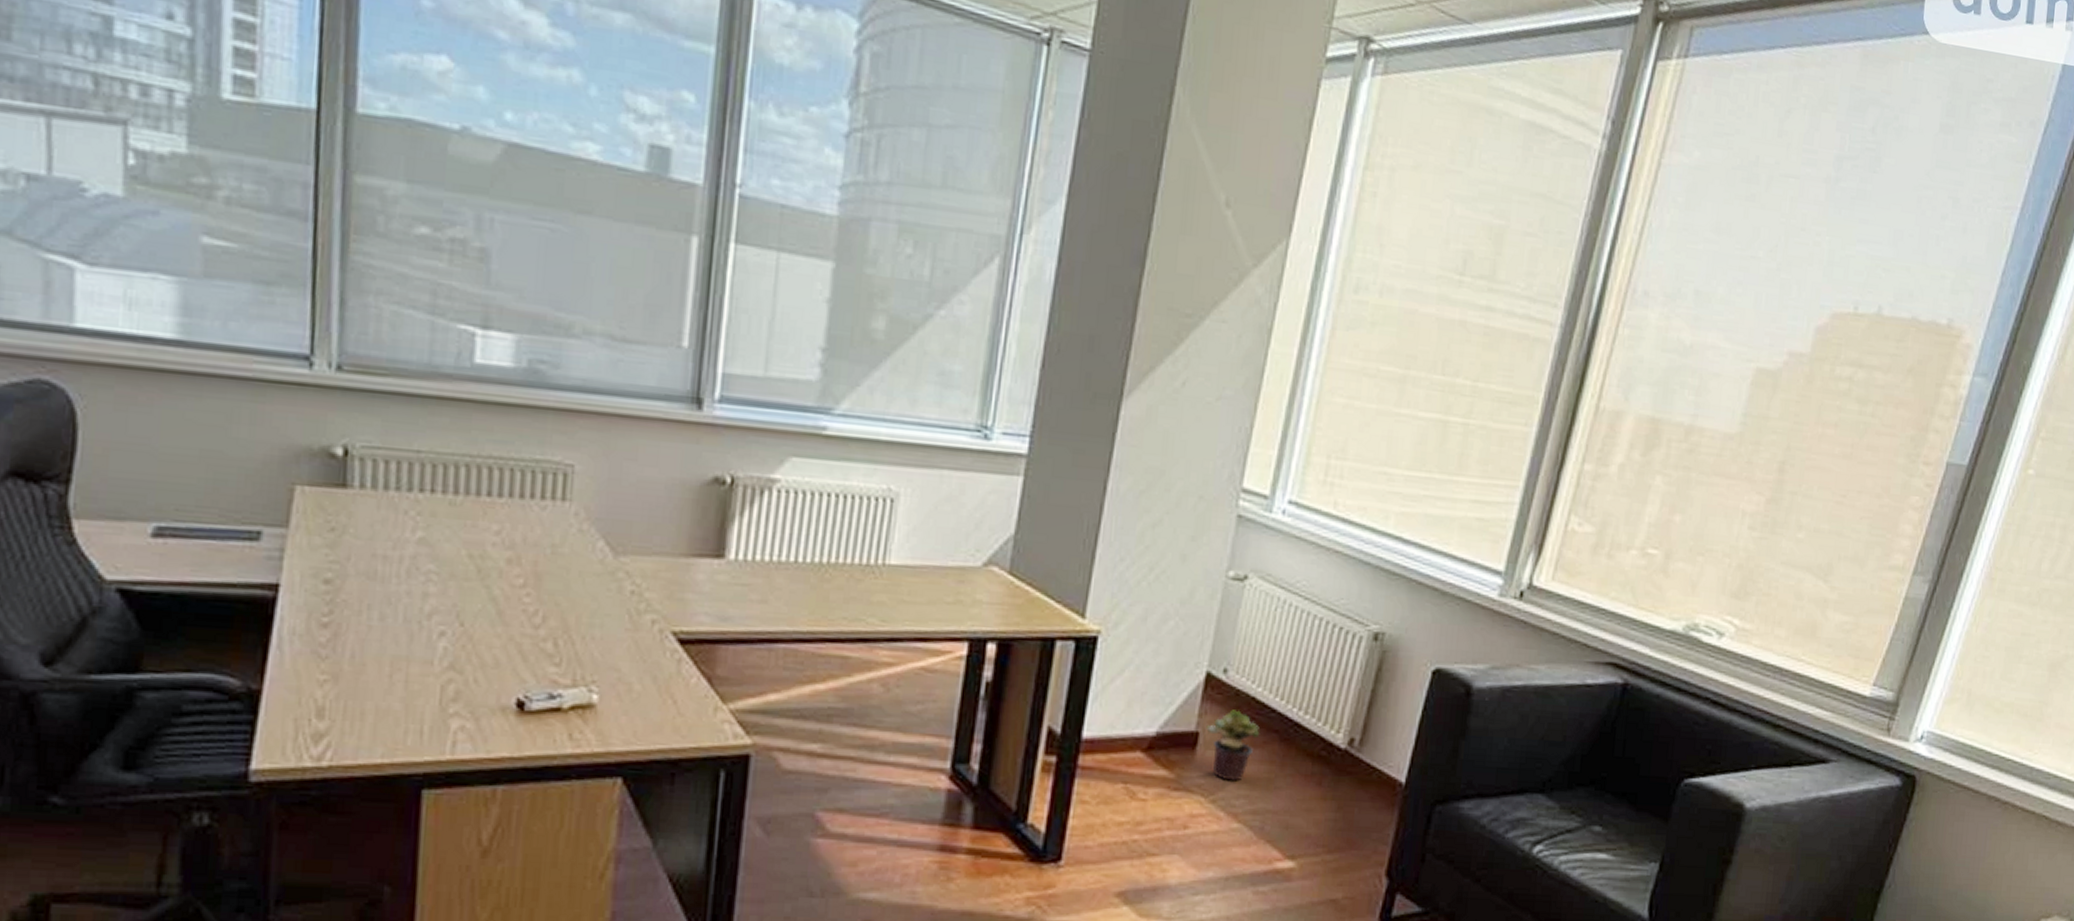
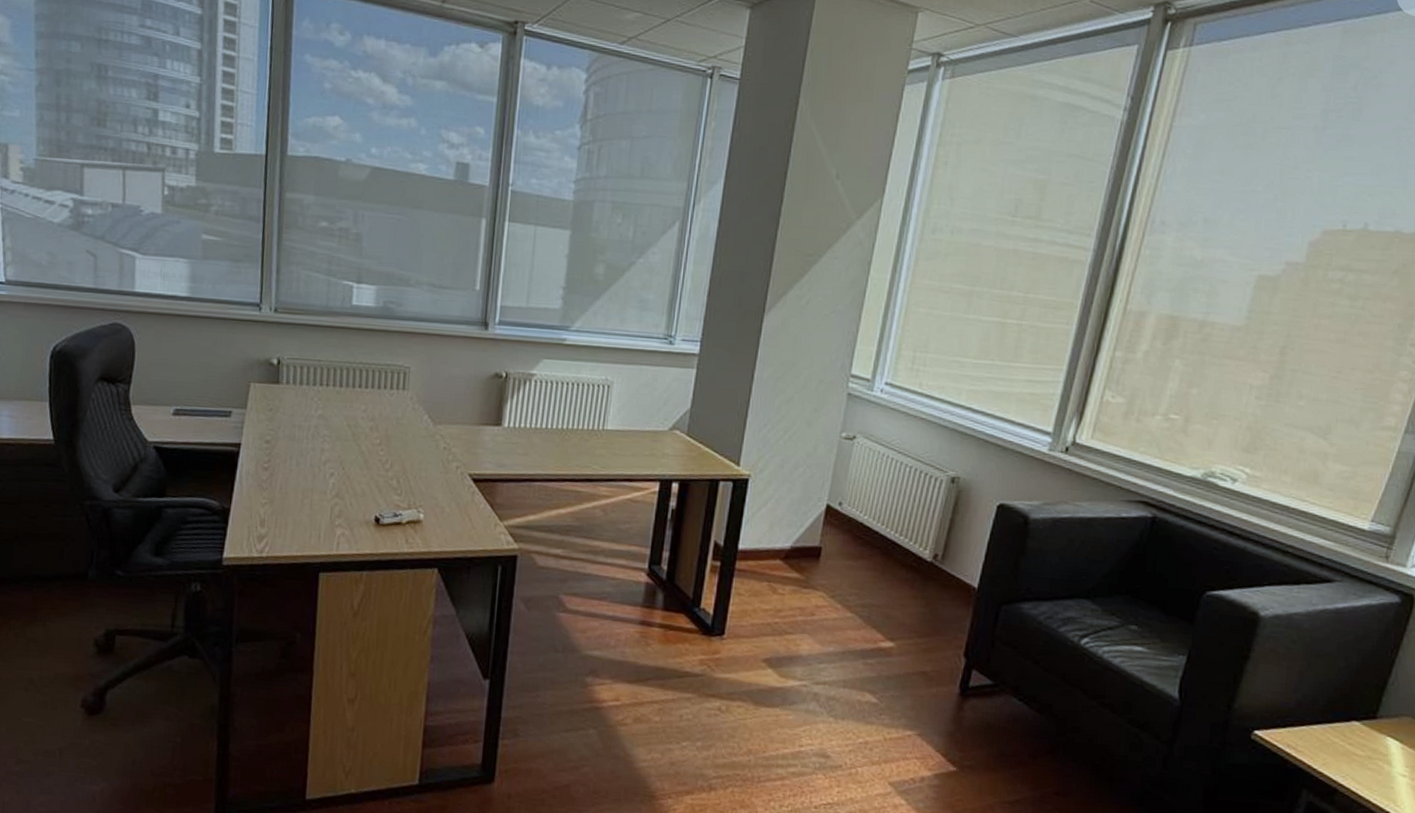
potted plant: present [1206,710,1259,781] -> none [827,531,866,583]

